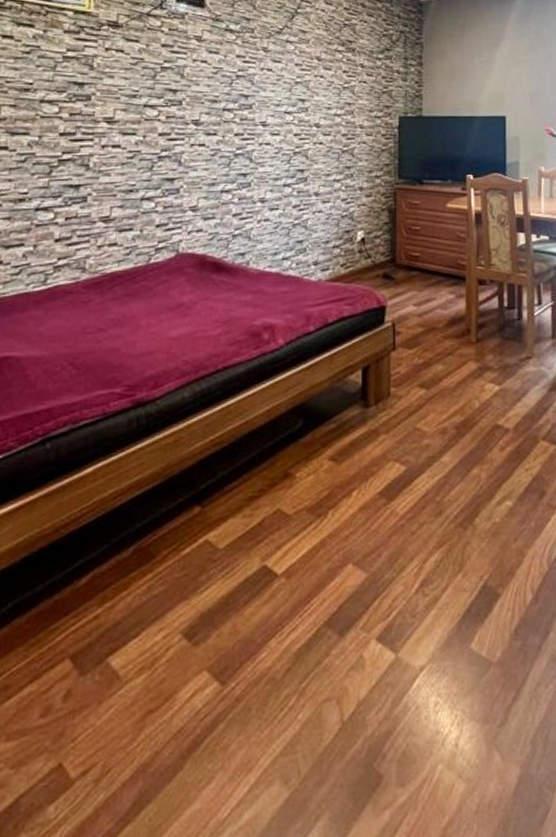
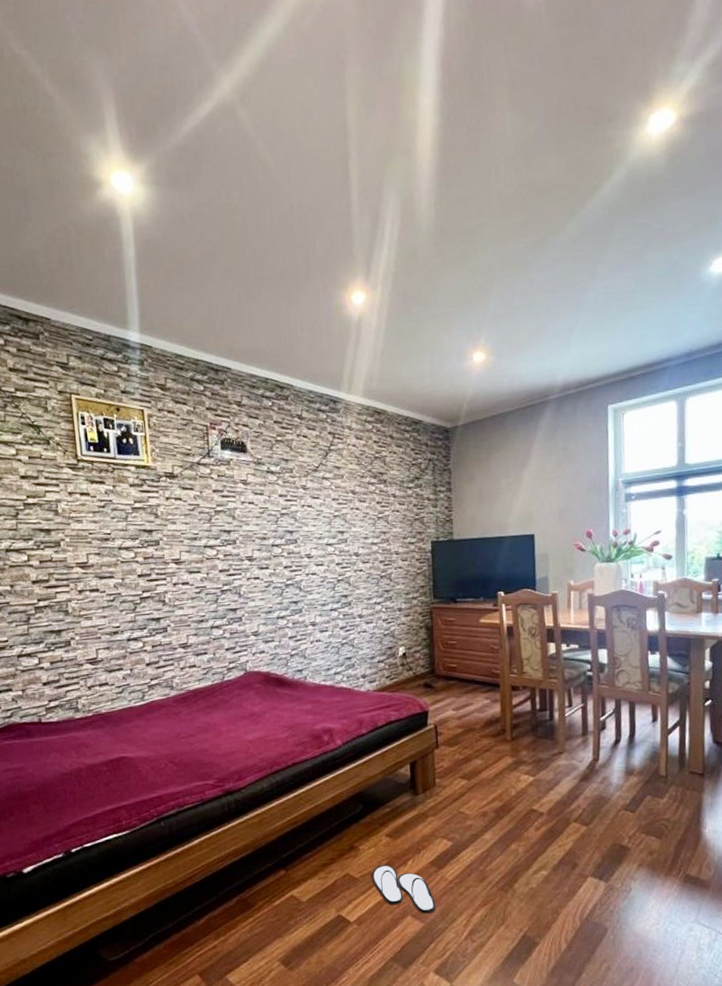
slippers: none [307,497,382,561] -> present [371,865,436,914]

